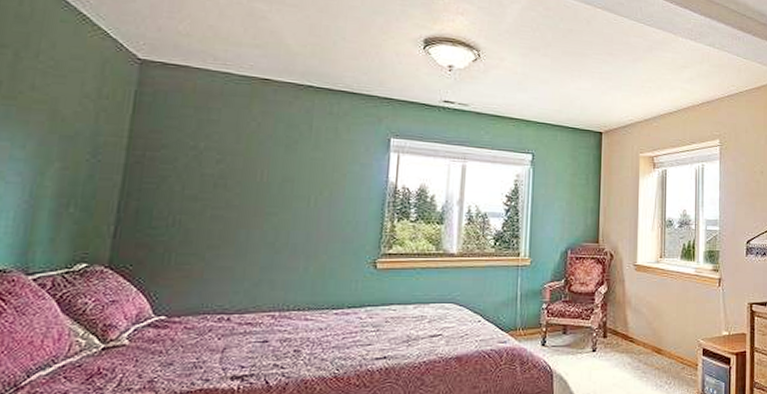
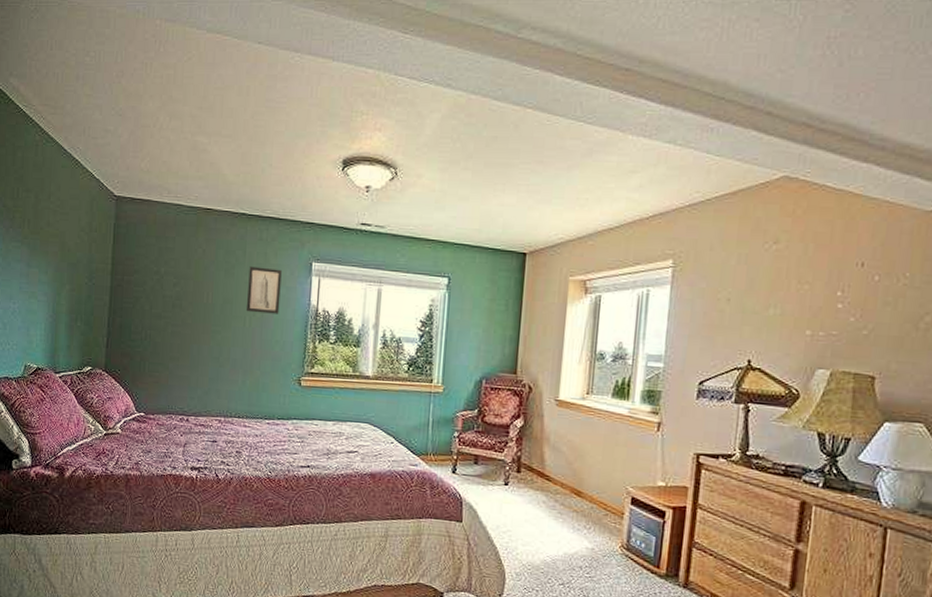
wall art: none [310,141,355,193] -> present [245,266,282,314]

